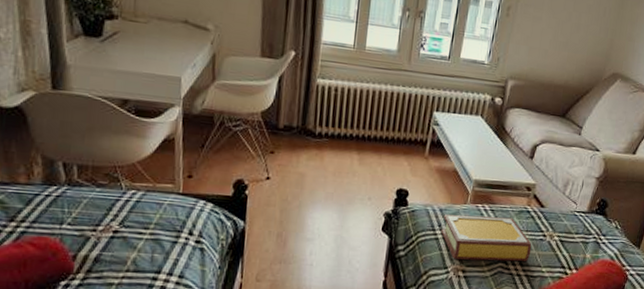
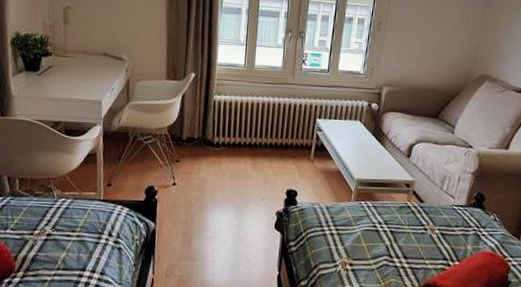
book: present [440,214,532,262] -> none [328,212,414,255]

